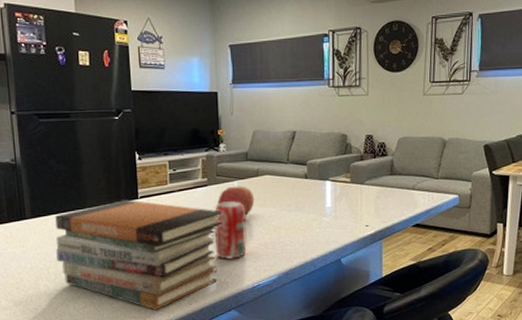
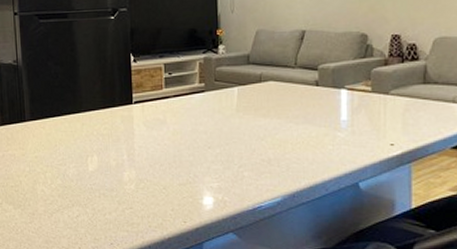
book stack: present [55,199,223,311] -> none [52,104,221,226]
beverage can: present [214,201,247,260] -> none [212,110,248,175]
fruit: present [216,186,255,217] -> none [214,92,257,128]

